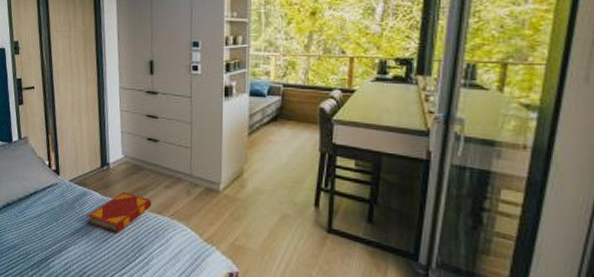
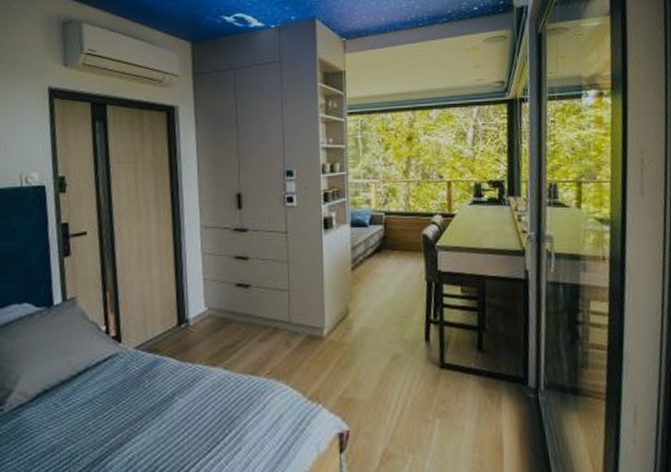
hardback book: present [87,191,152,233] -> none [159,352,244,408]

